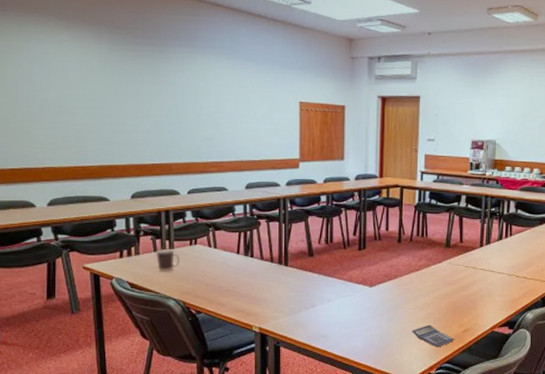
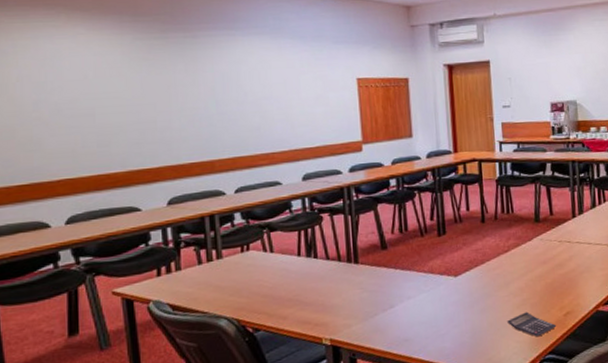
mug: present [155,249,179,272] -> none [199,259,230,287]

